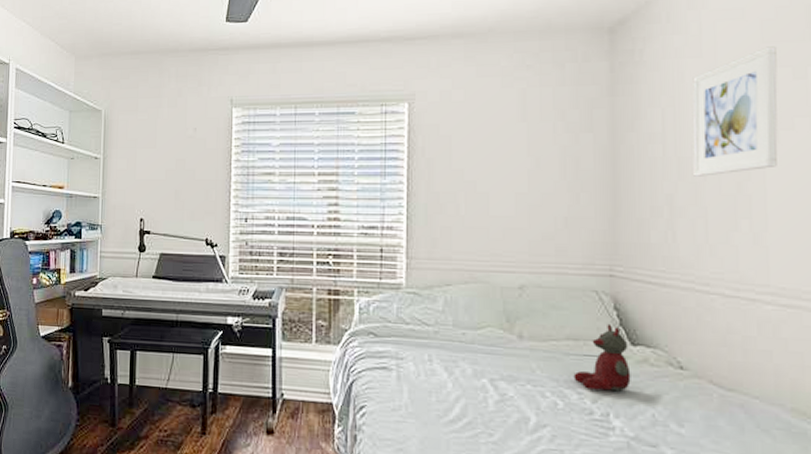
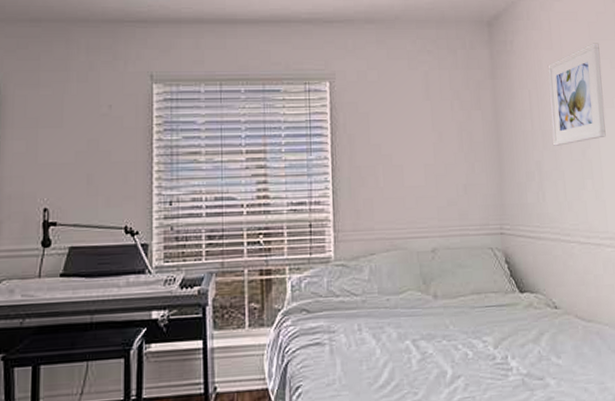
stuffed bear: present [573,323,631,392] -> none [479,276,522,337]

